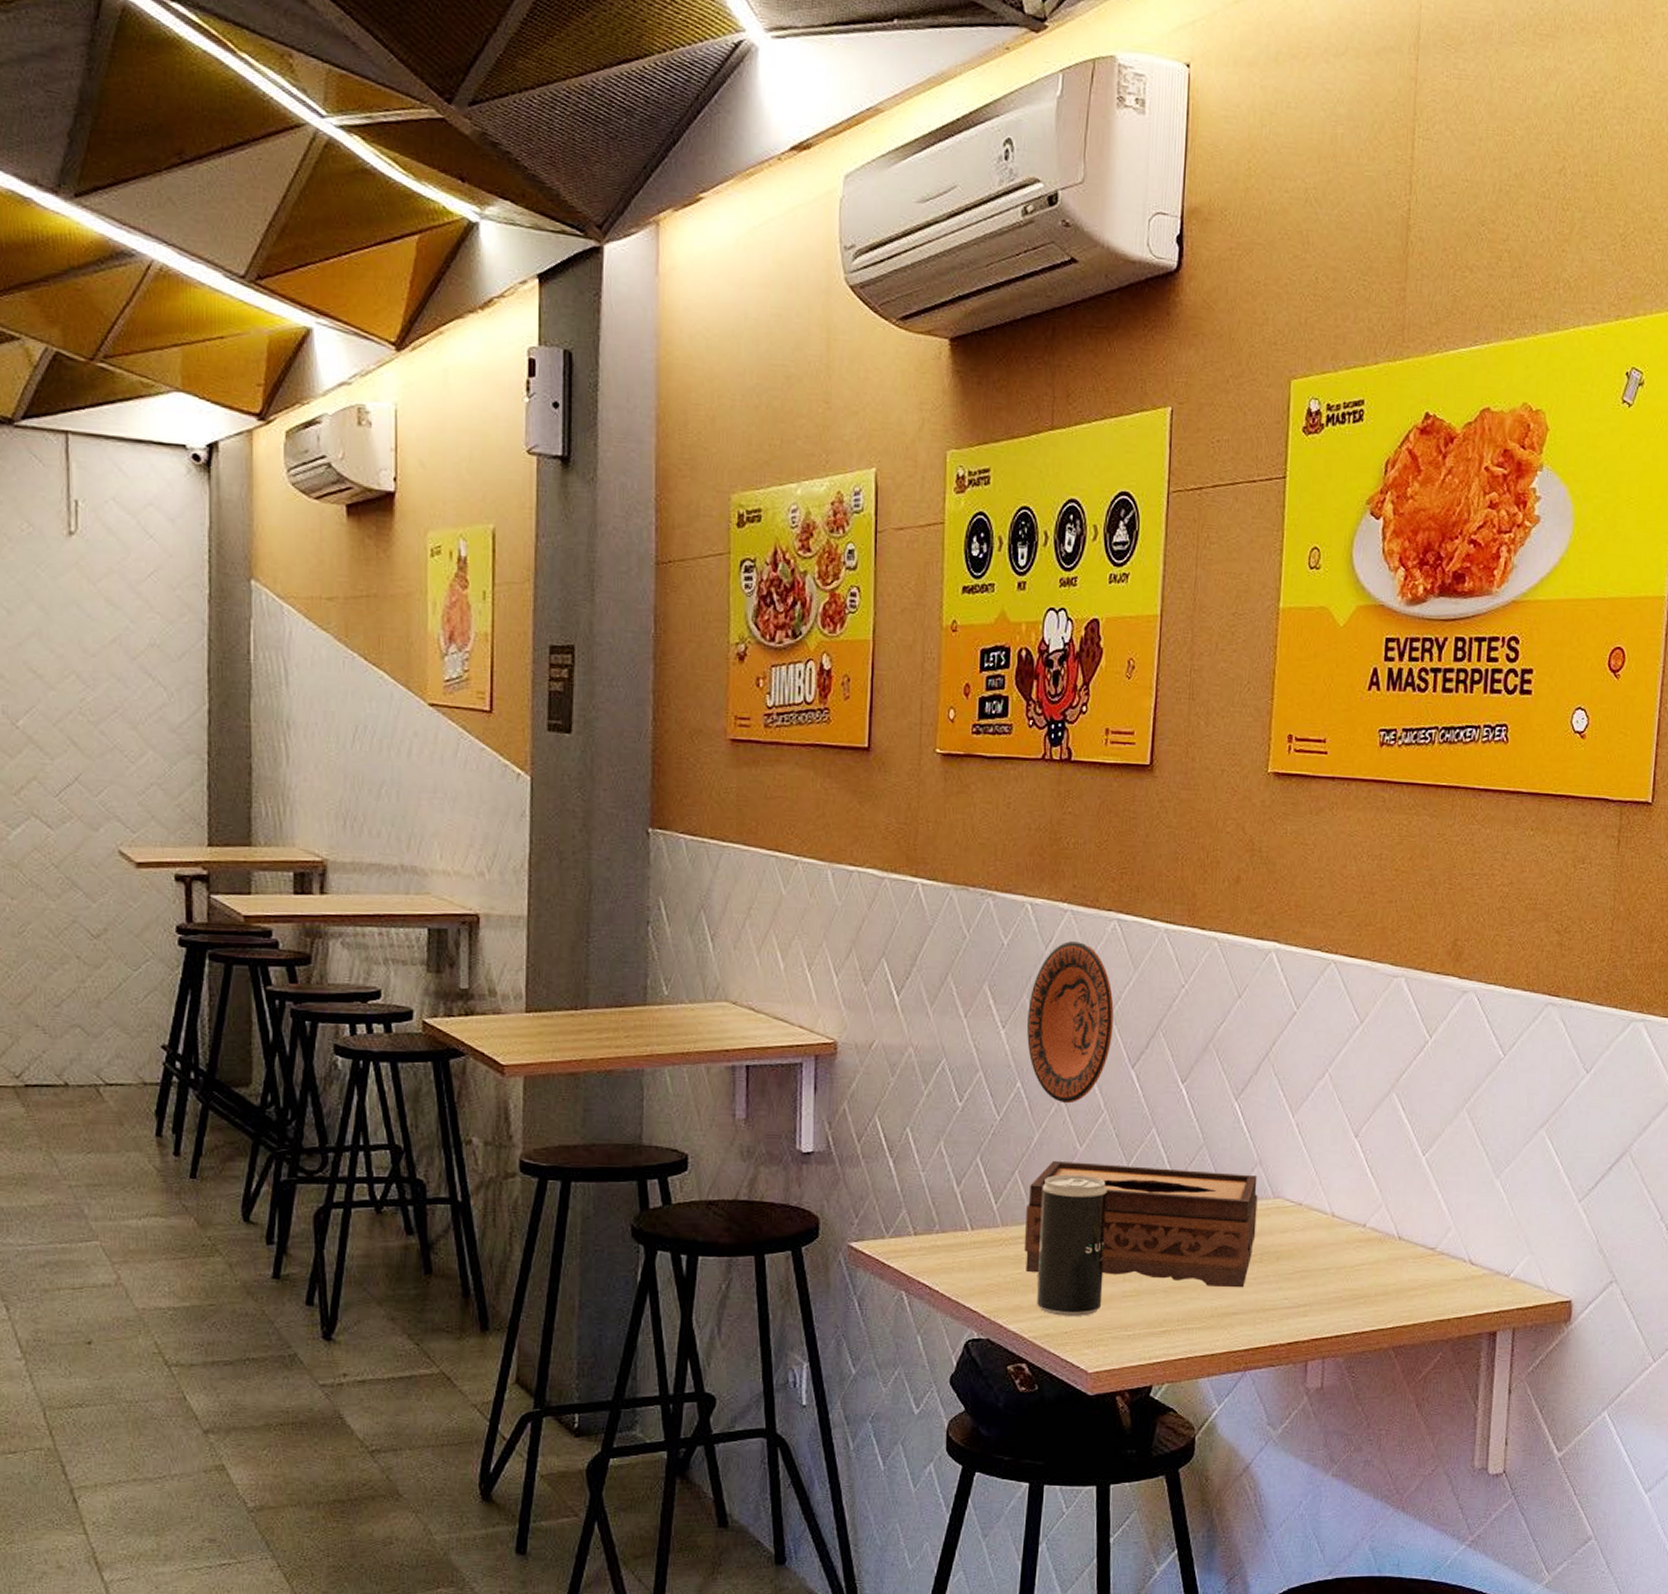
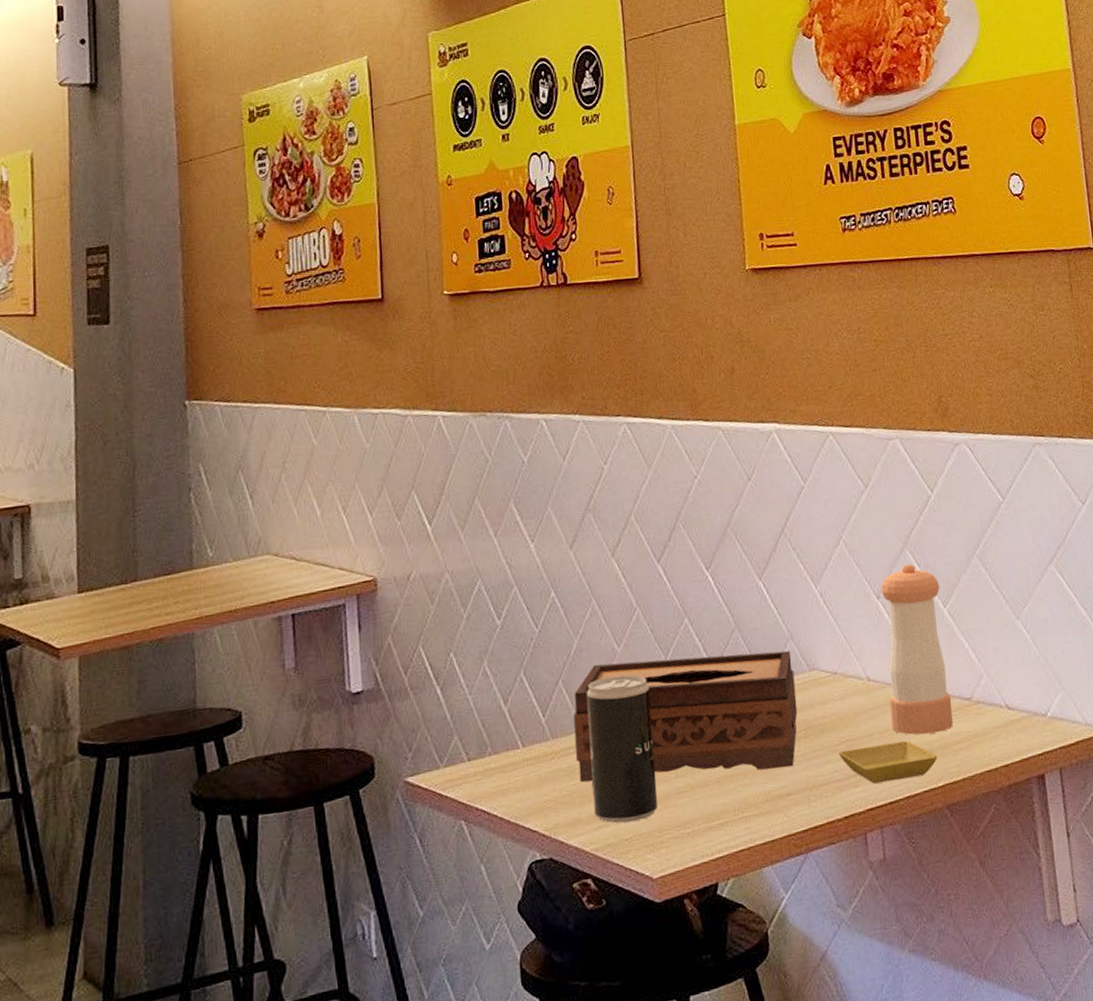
decorative plate: present [1027,941,1114,1104] -> none [553,449,636,607]
saucer: none [1291,1279,1392,1316] -> present [839,741,938,784]
pepper shaker: none [1349,1107,1423,1277] -> present [881,564,953,735]

